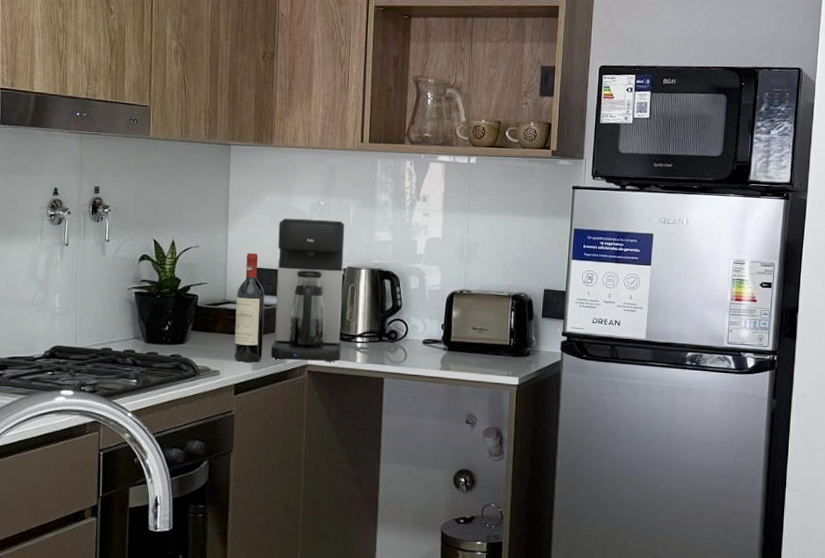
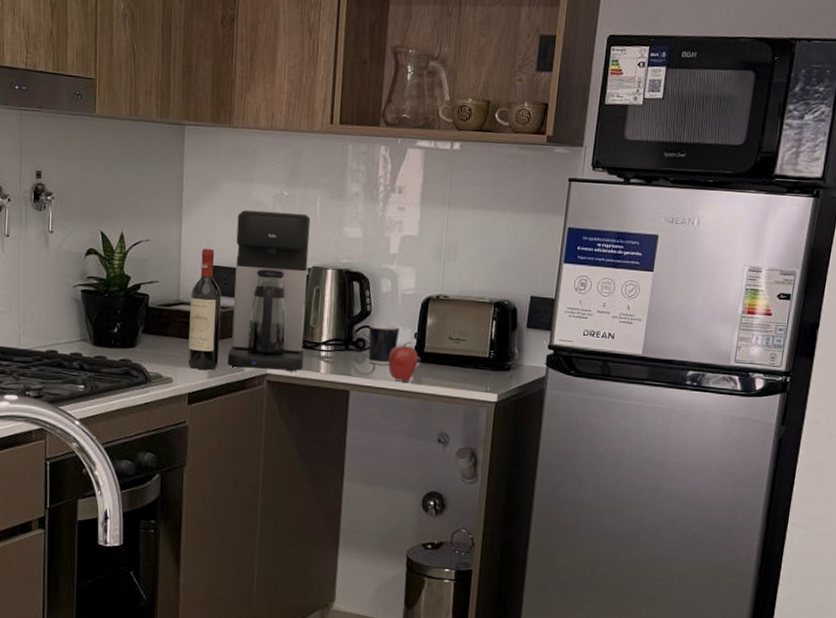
mug: none [399,317,428,354] -> present [368,324,399,365]
fruit: none [418,332,446,369] -> present [388,341,419,382]

